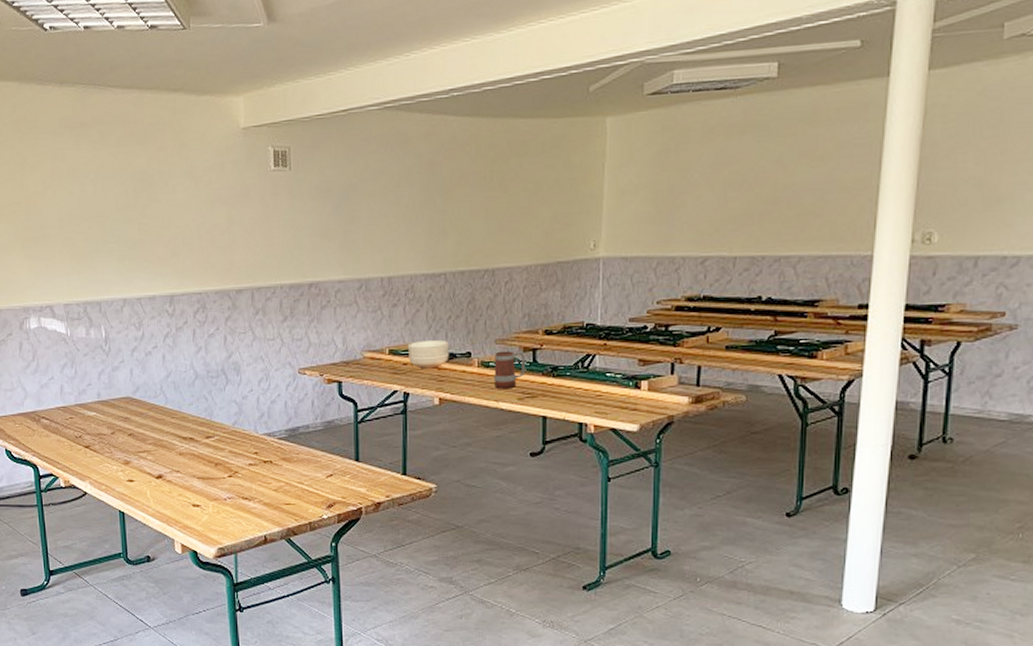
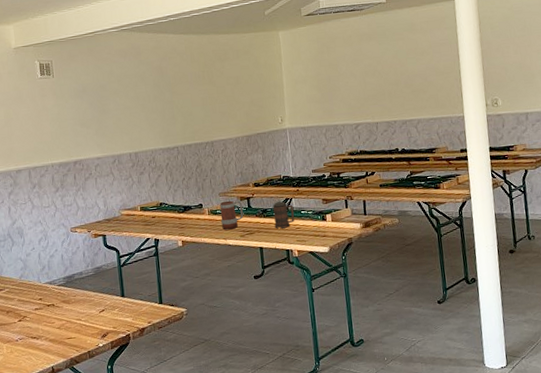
bowl: present [407,340,449,369] -> none [154,197,186,220]
beer mug: none [567,357,597,394] -> present [272,201,295,229]

